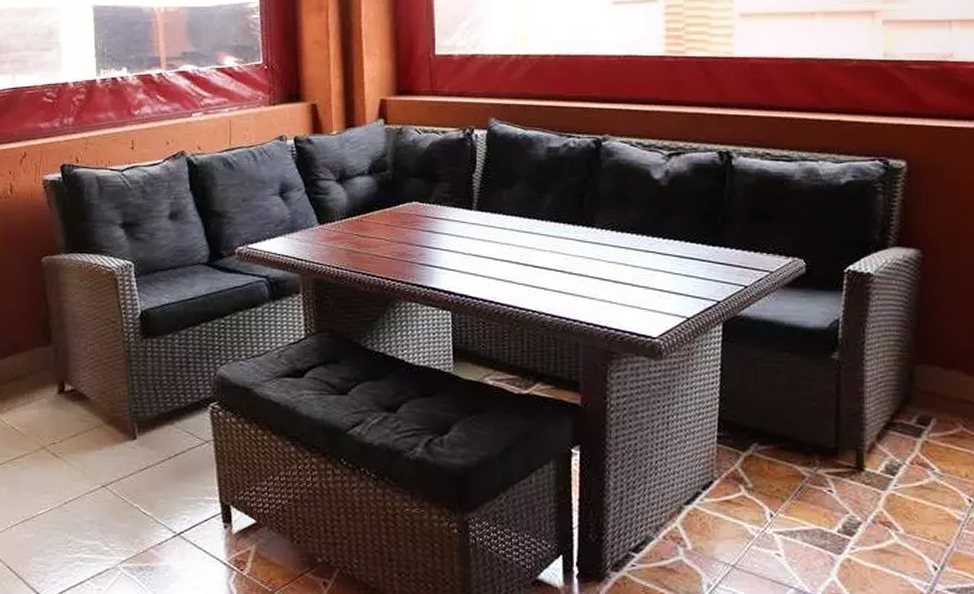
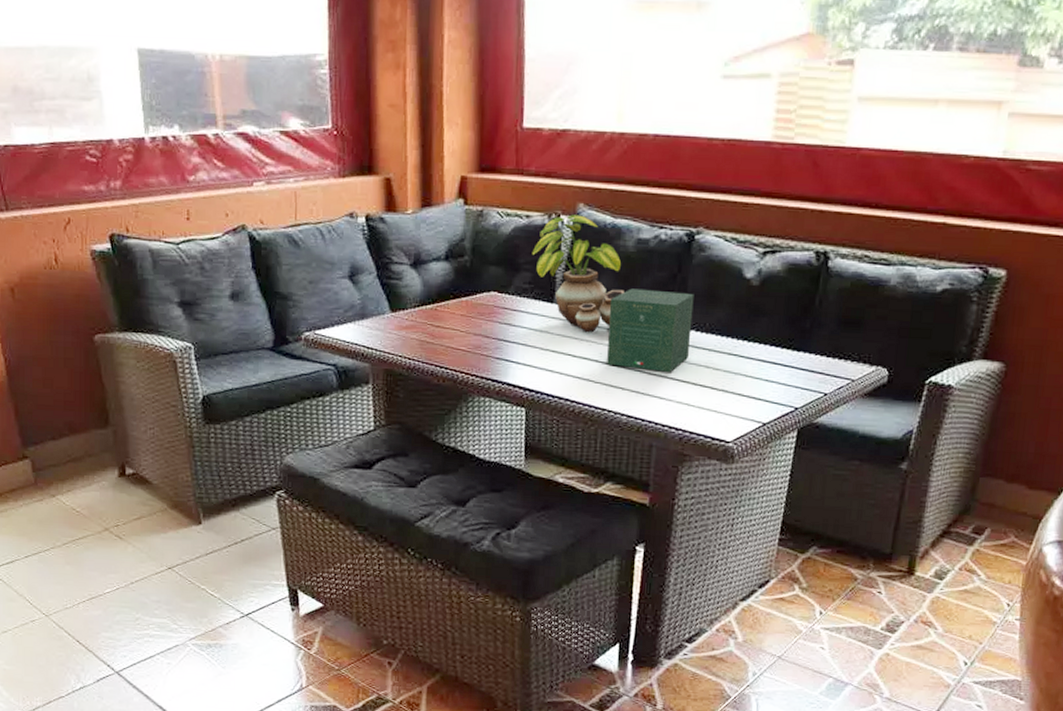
potted plant: none [449,128,539,237] -> present [532,214,624,333]
gift box: none [526,193,607,271] -> present [607,288,694,372]

